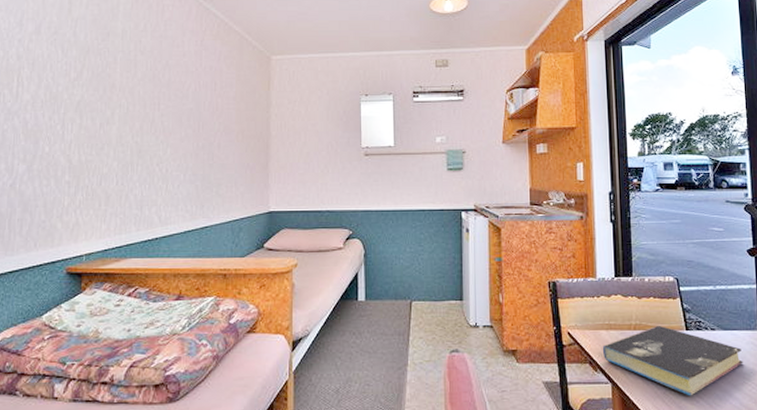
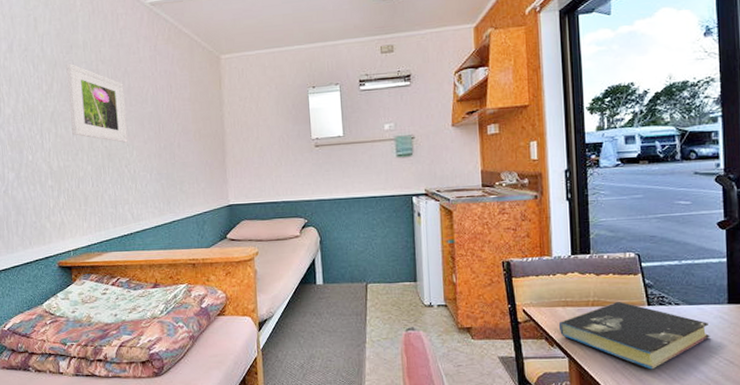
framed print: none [99,52,163,139] -> present [66,64,128,143]

